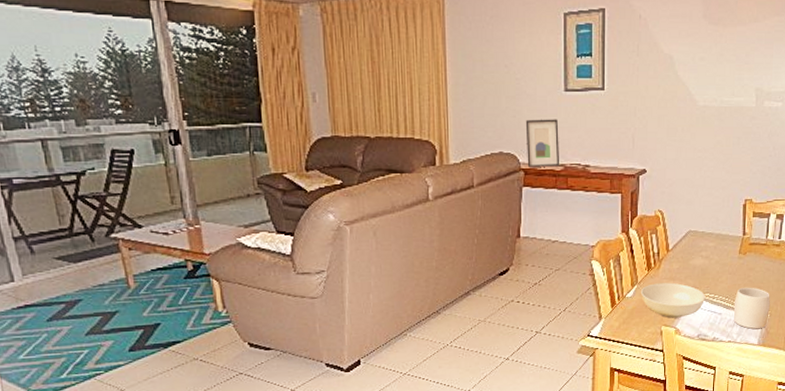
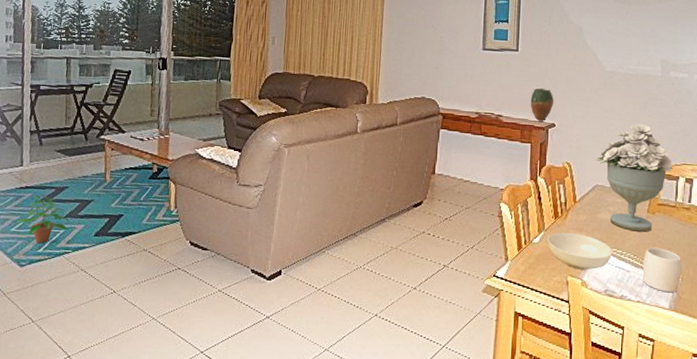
potted plant: none [22,312,94,369] -> present [15,194,70,244]
picture frame: present [525,119,560,167] -> none [445,72,476,114]
vase: none [619,131,644,168] -> present [530,88,553,121]
bouquet: none [689,161,765,274] -> present [596,123,674,232]

